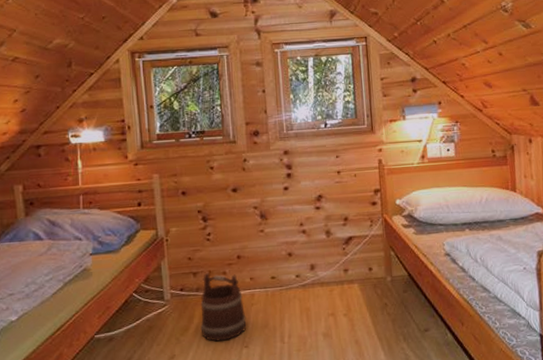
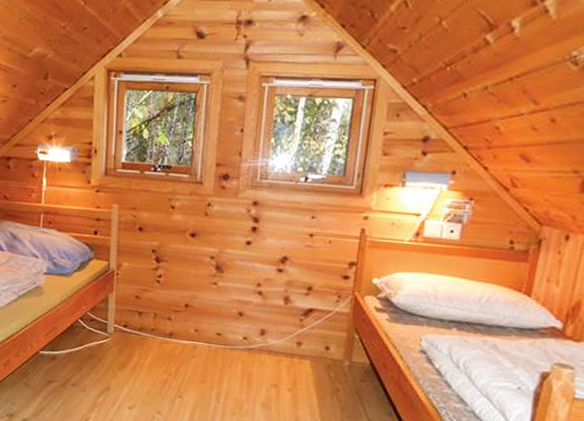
bucket: present [200,272,247,342] -> none [138,314,185,386]

